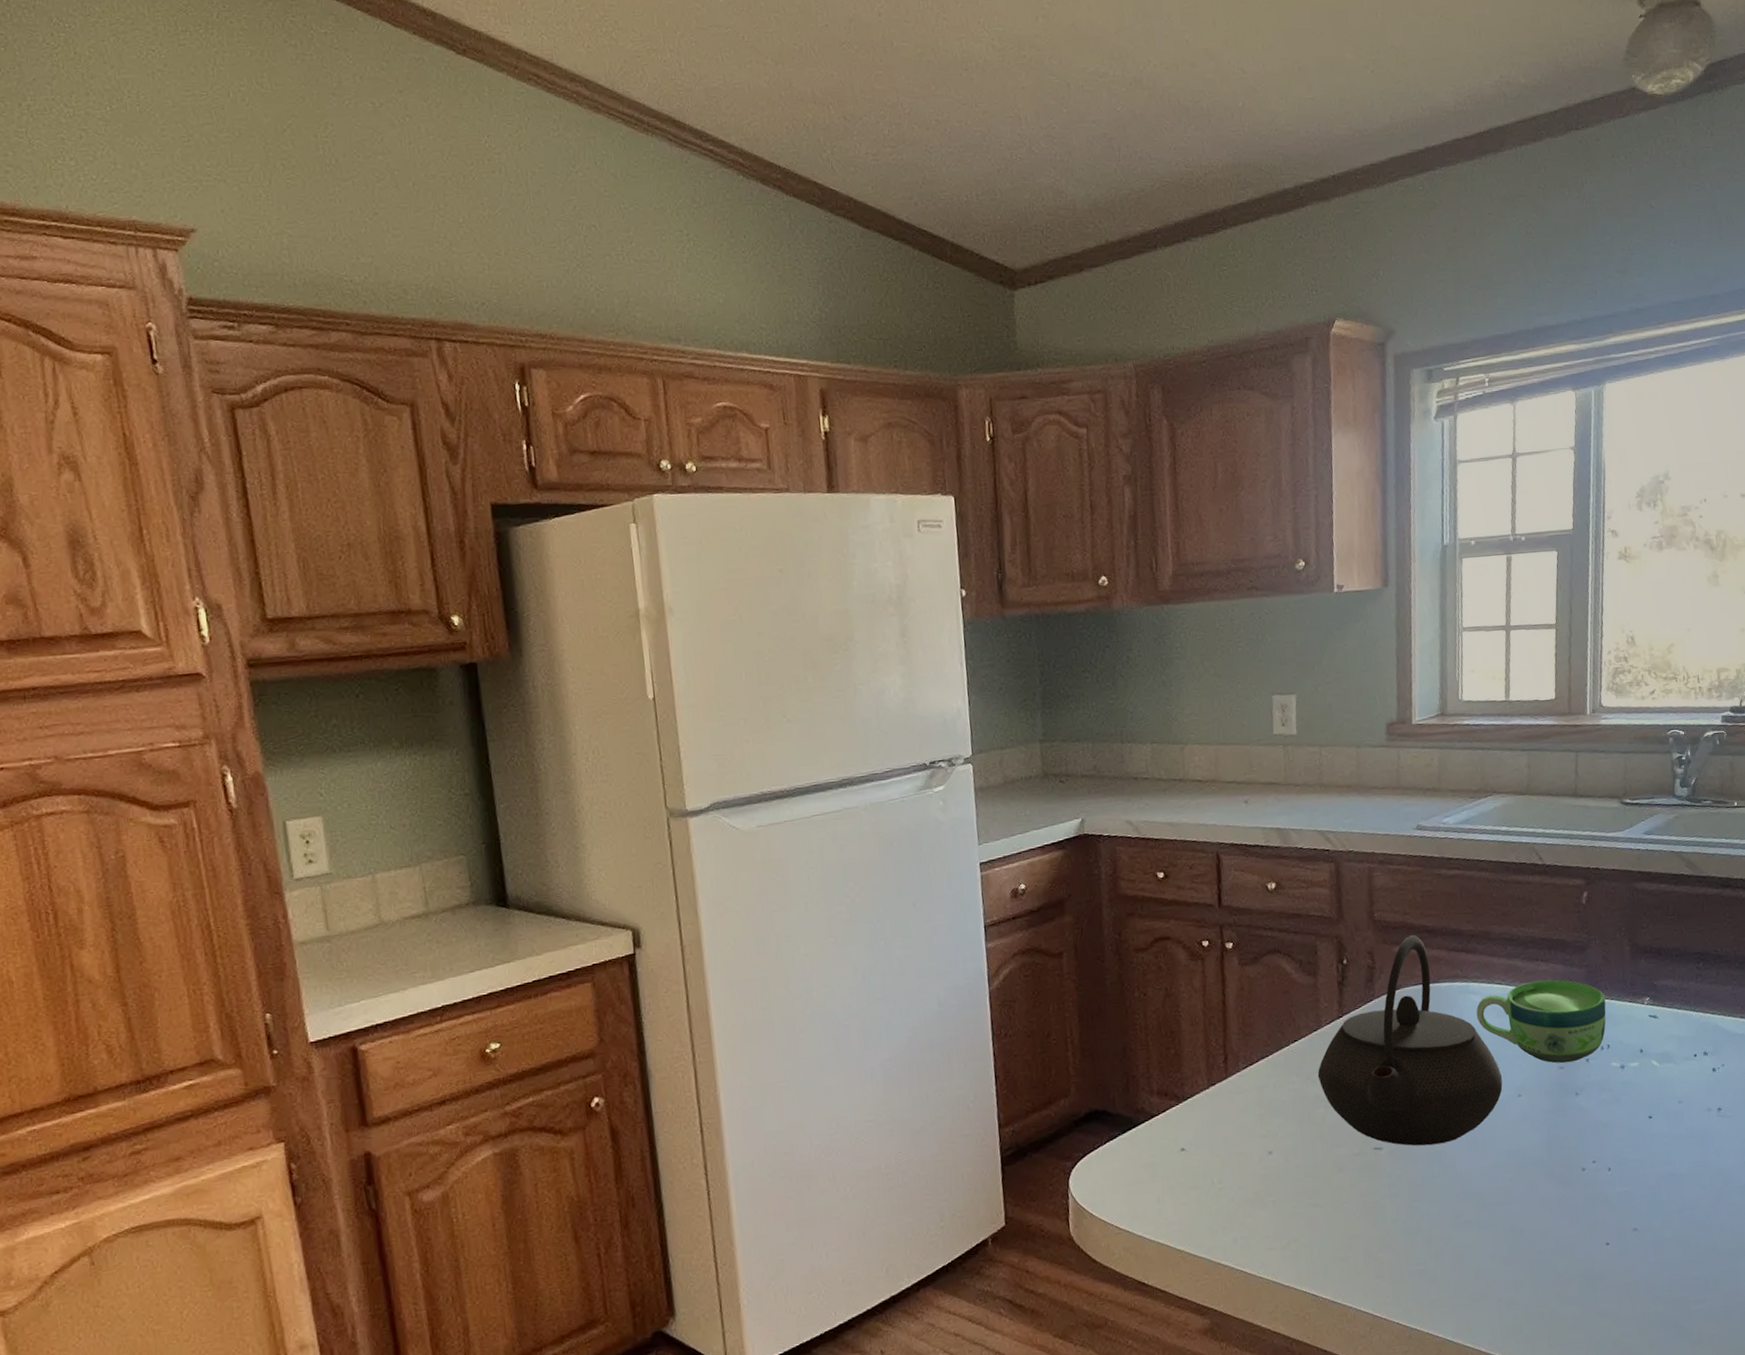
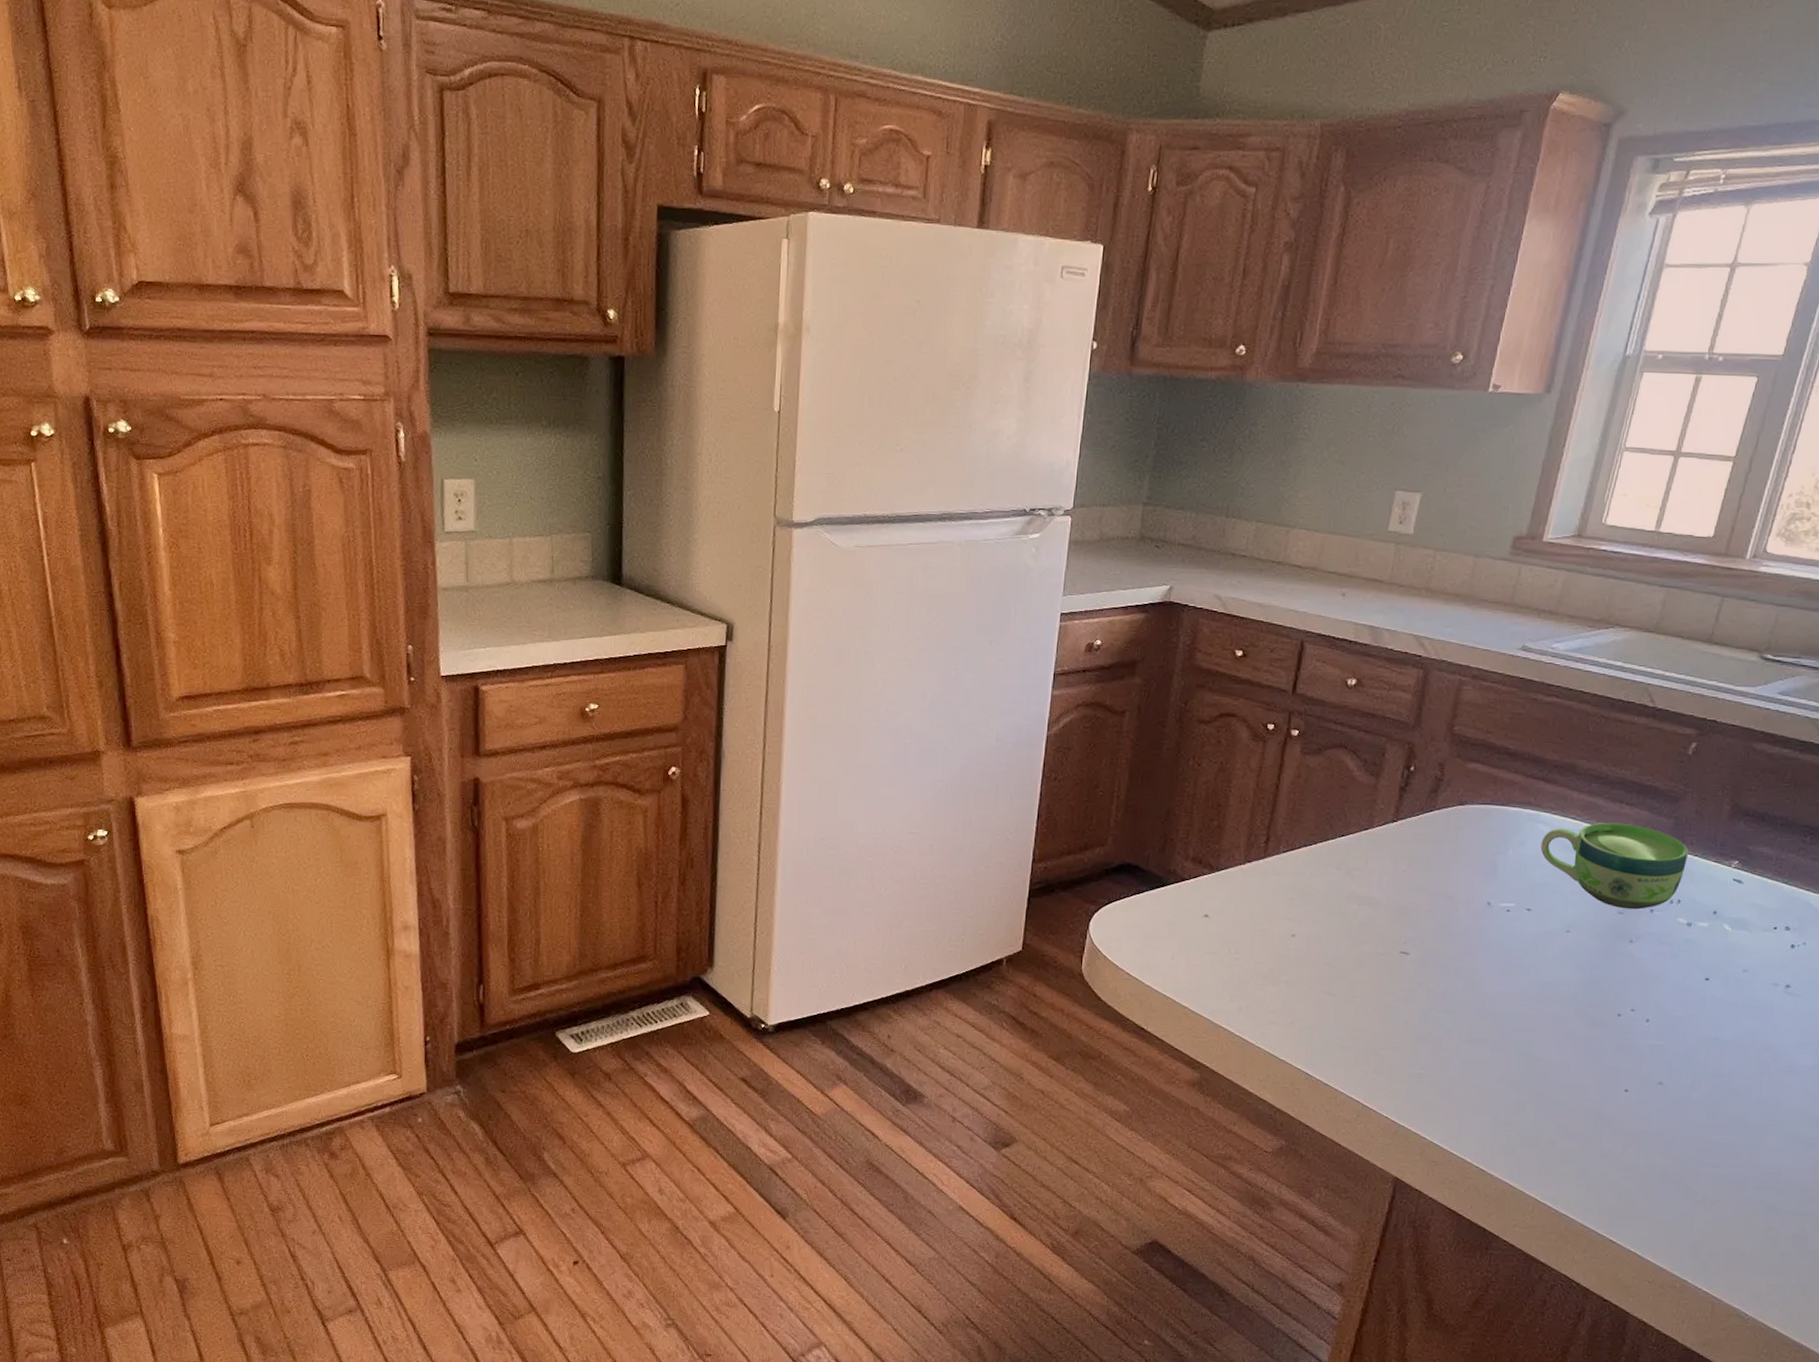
kettle: present [1317,934,1503,1146] -> none [1358,754,1554,962]

